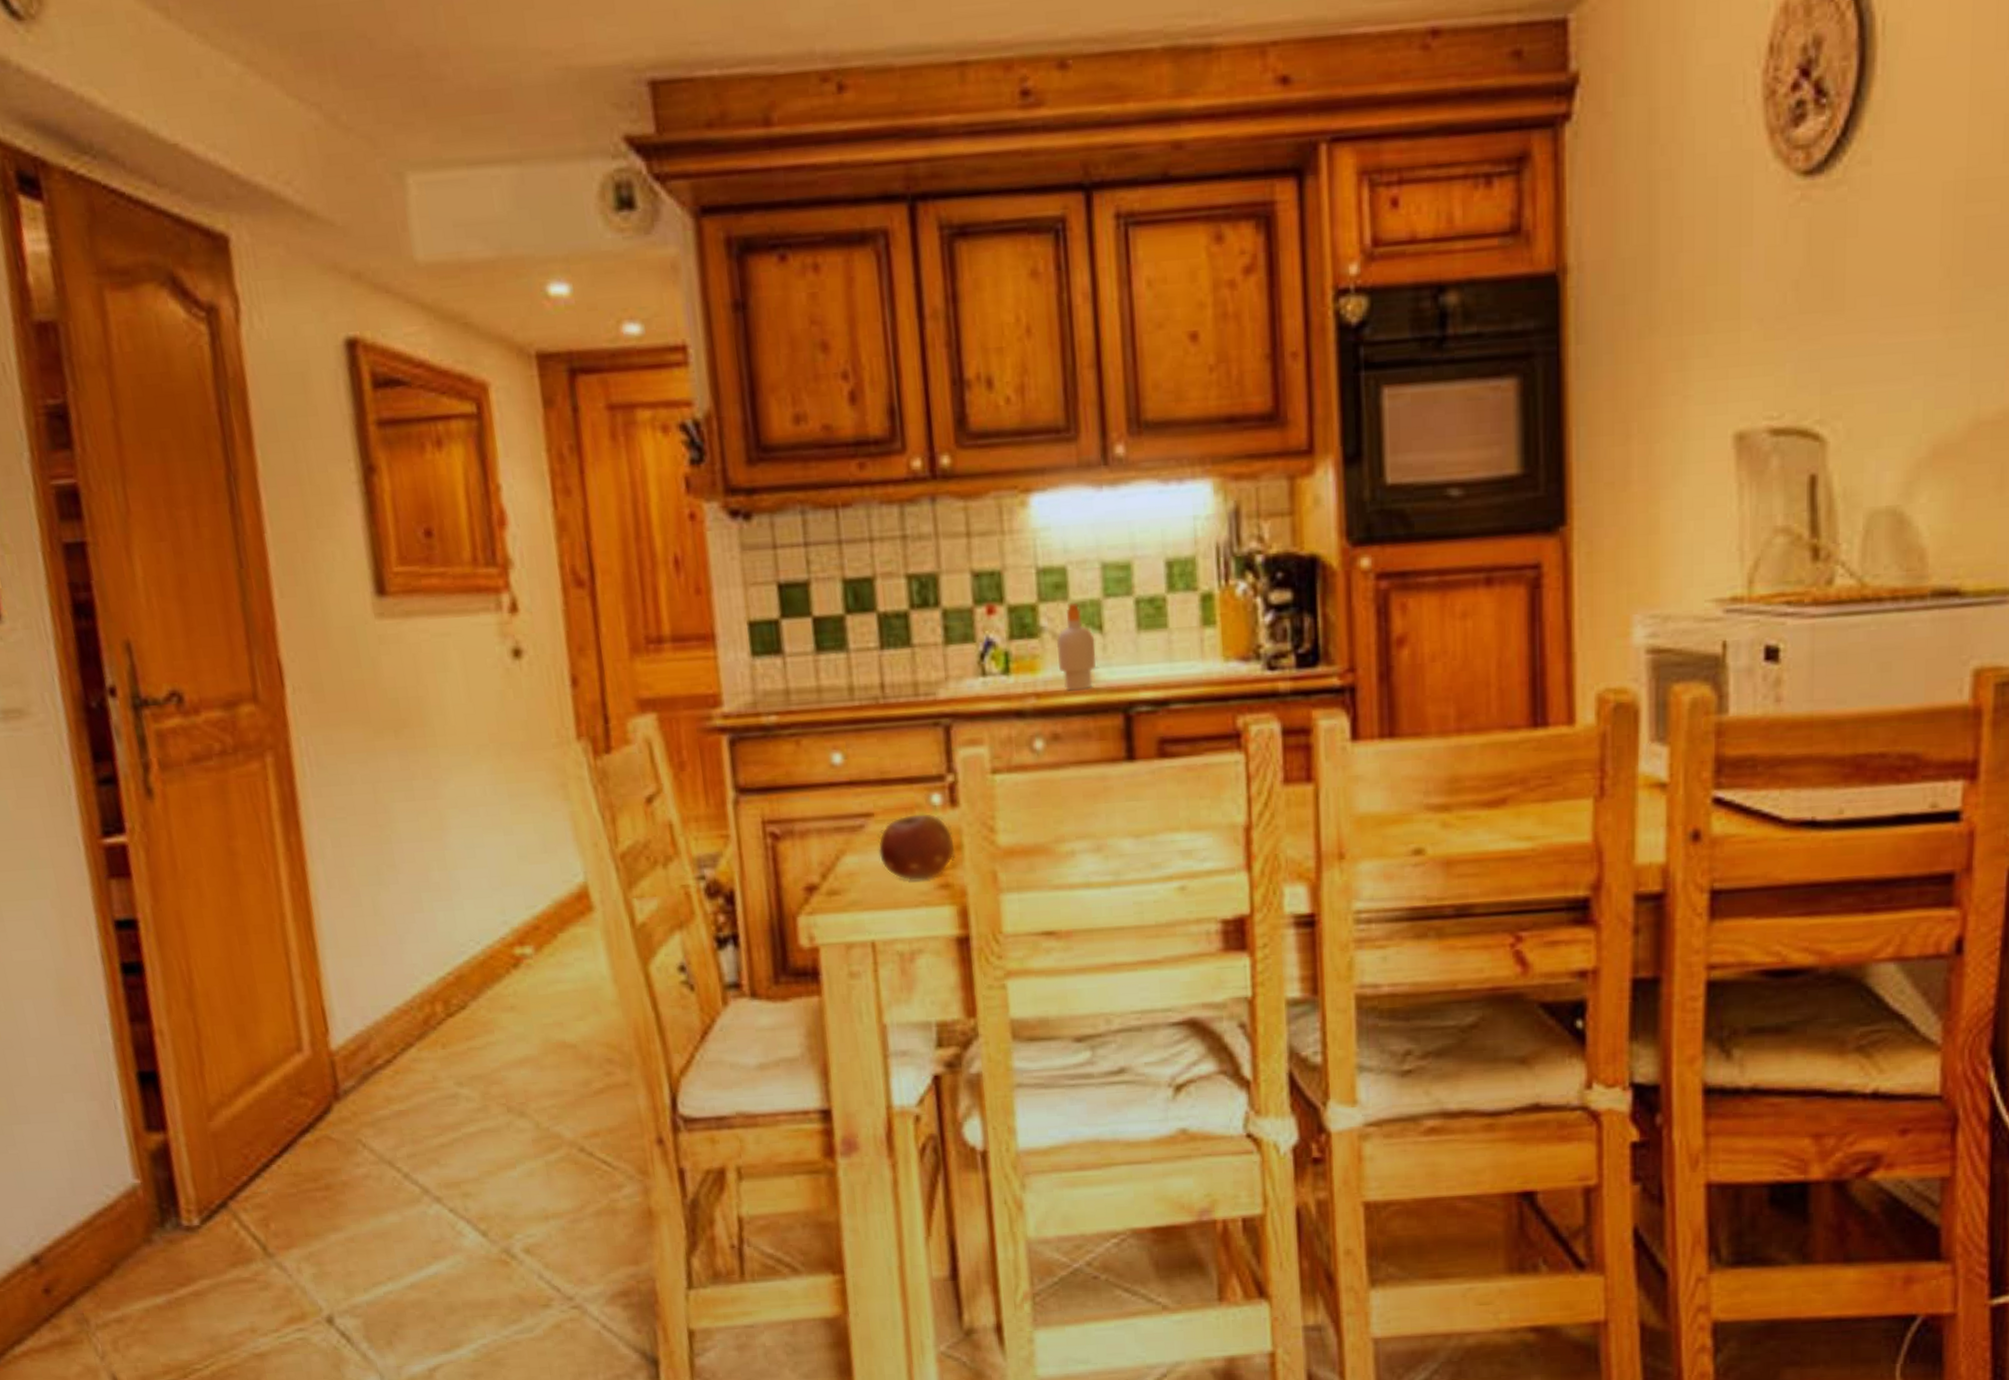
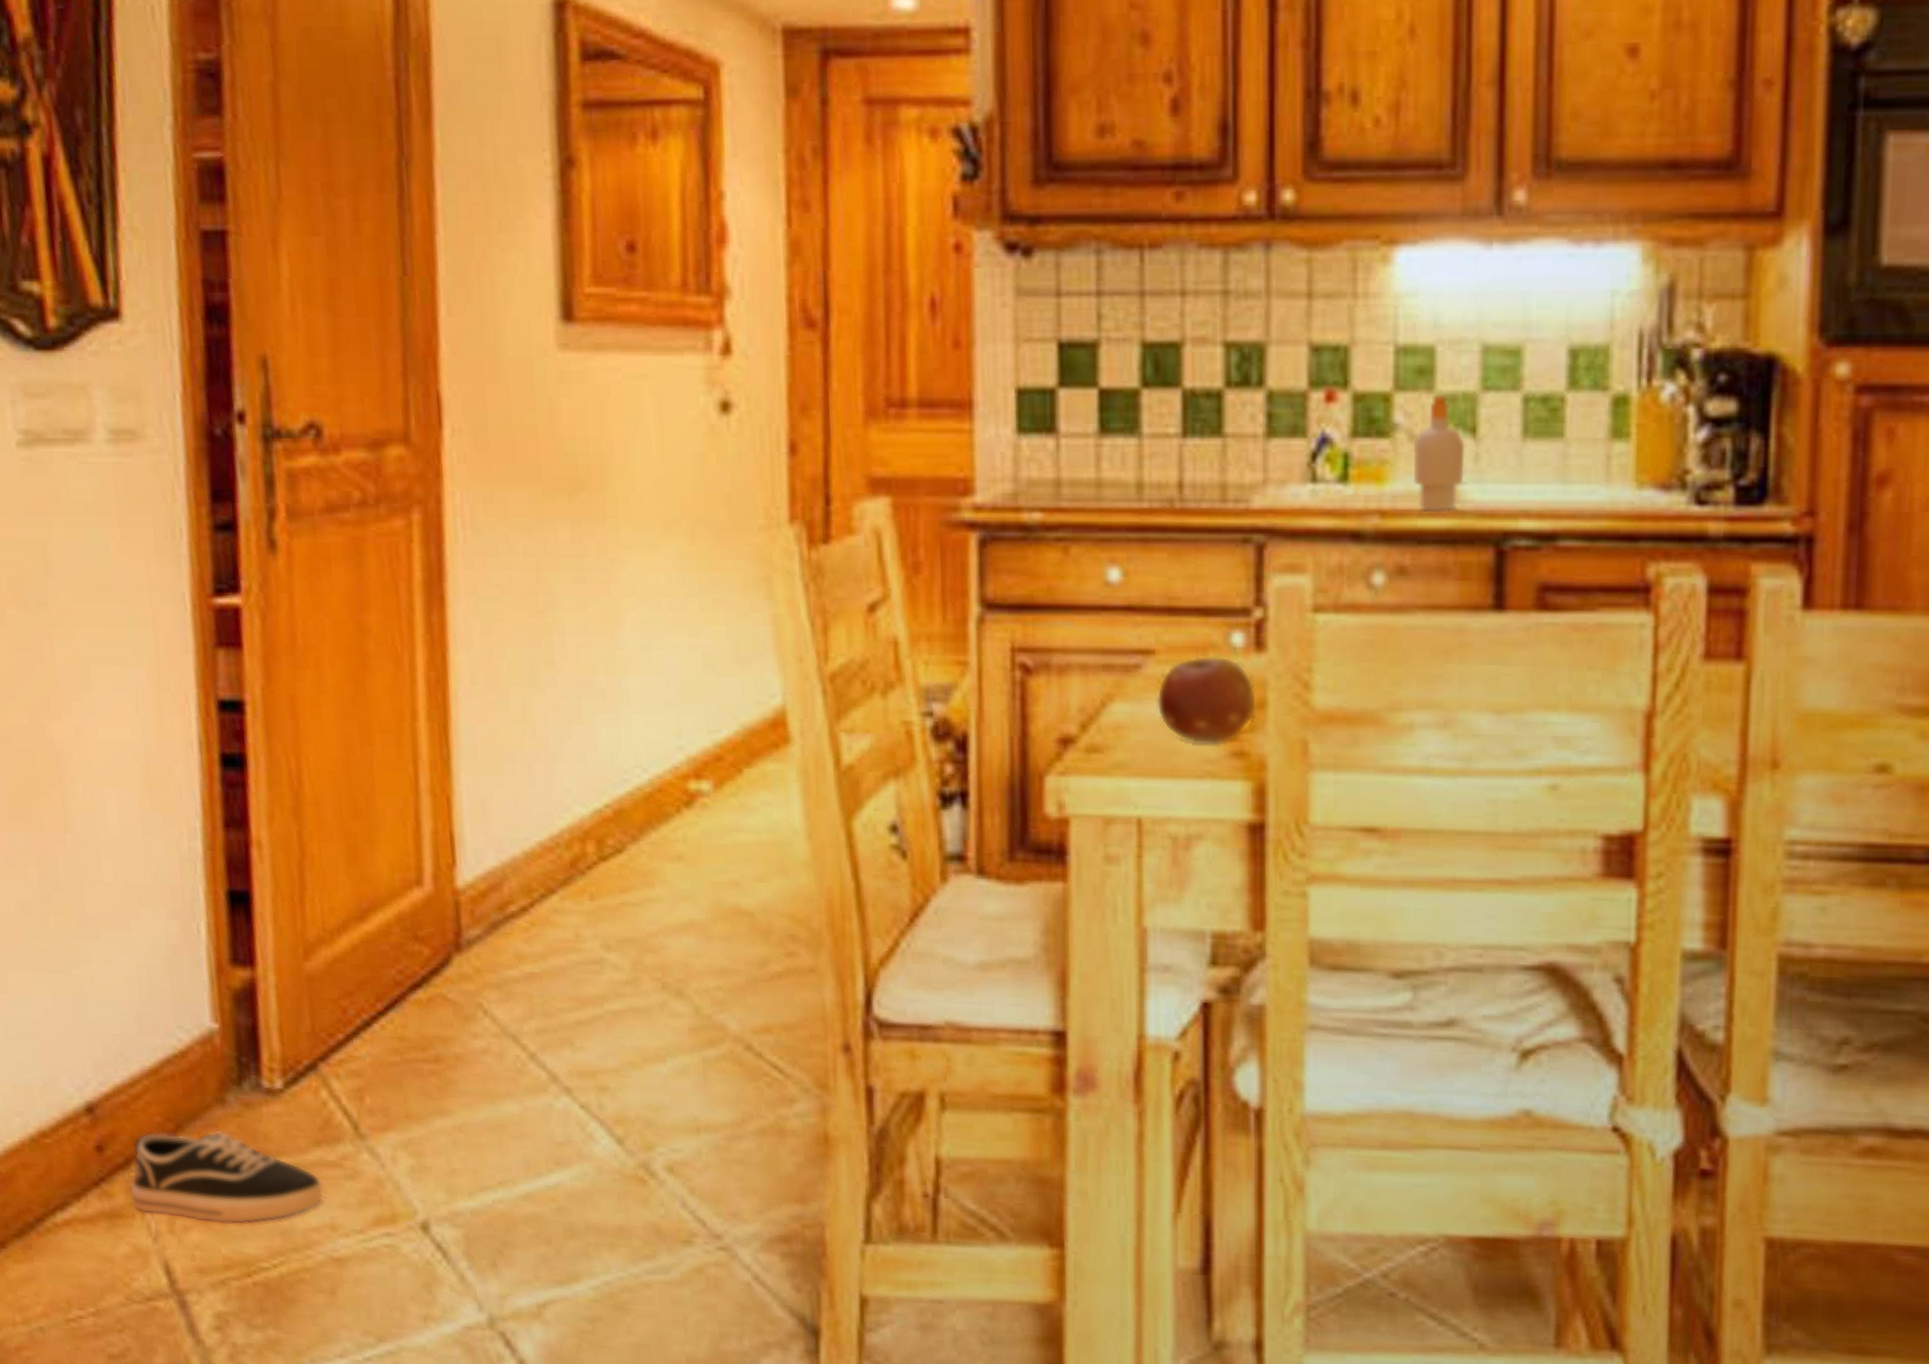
shoe: none [75,1264,243,1339] -> present [129,1130,325,1224]

